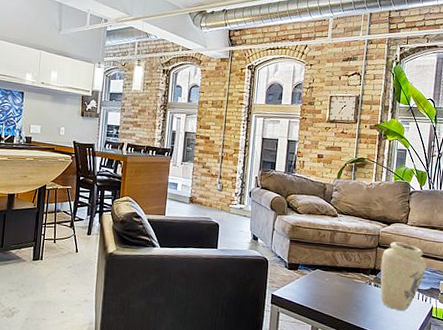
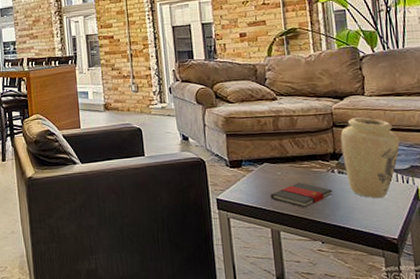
book: none [316,289,367,312] -> present [270,182,333,208]

